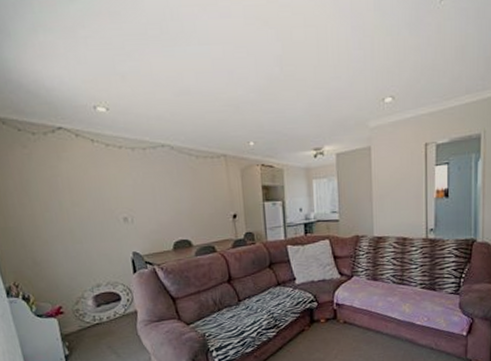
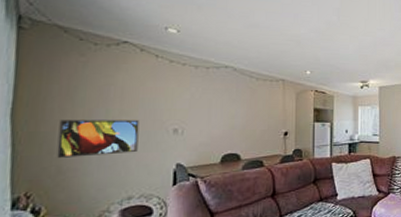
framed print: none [23,210,96,251] -> present [57,119,140,158]

